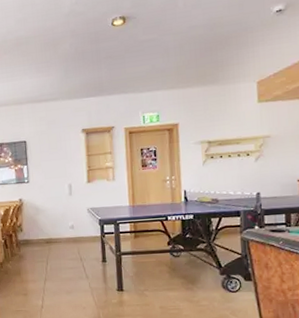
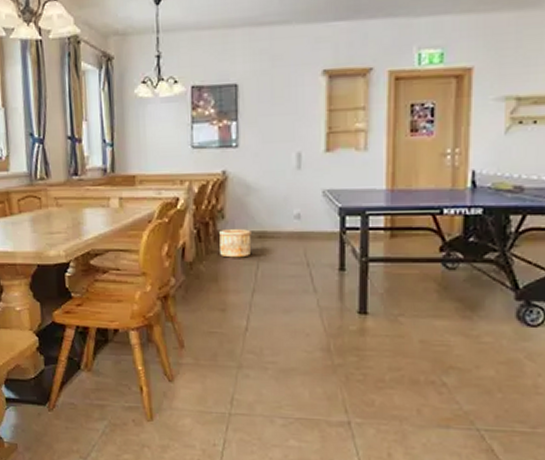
wooden bucket: none [20,238,42,258] -> present [219,229,252,258]

